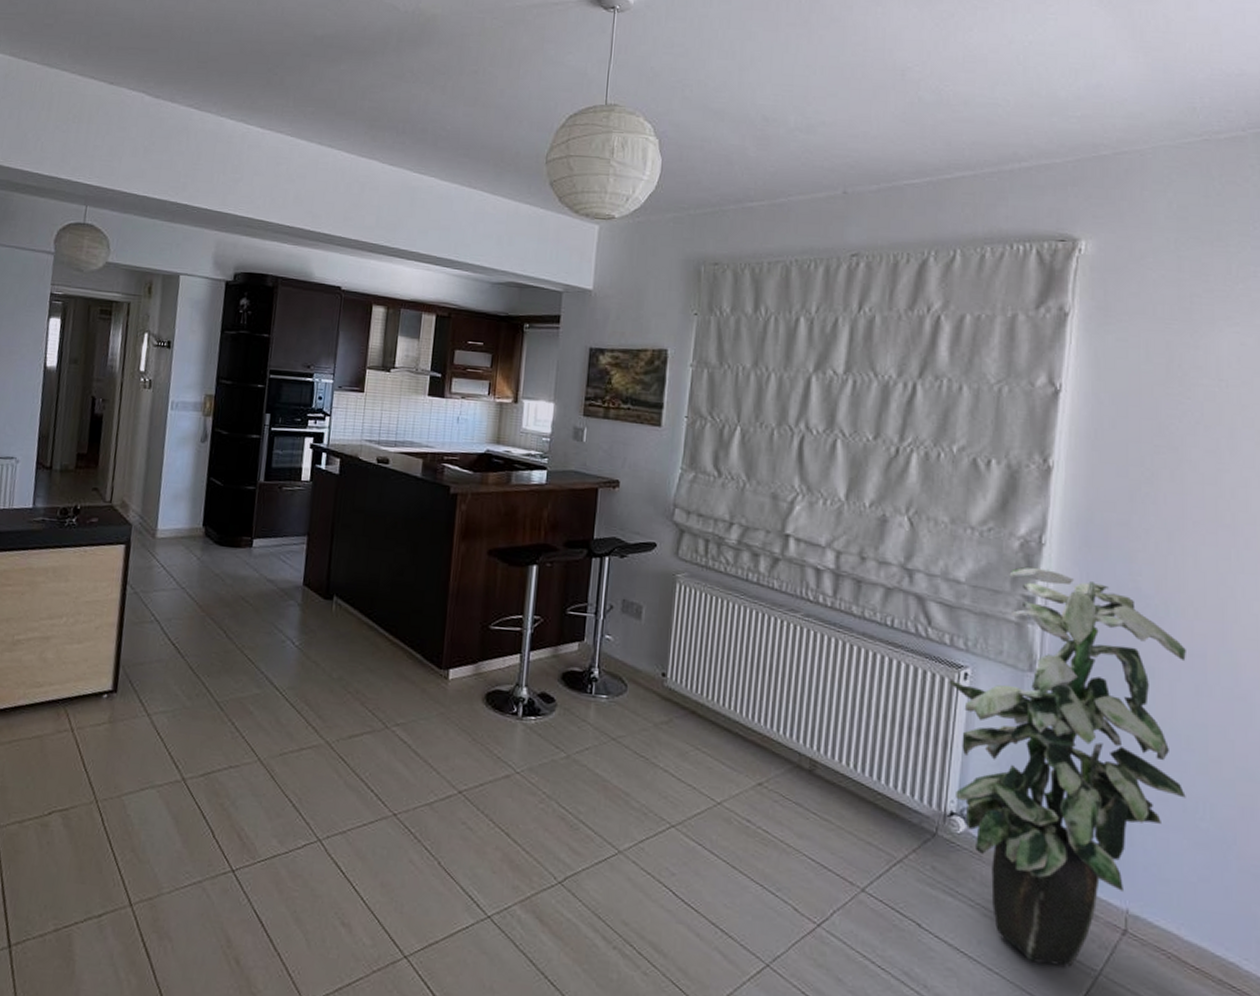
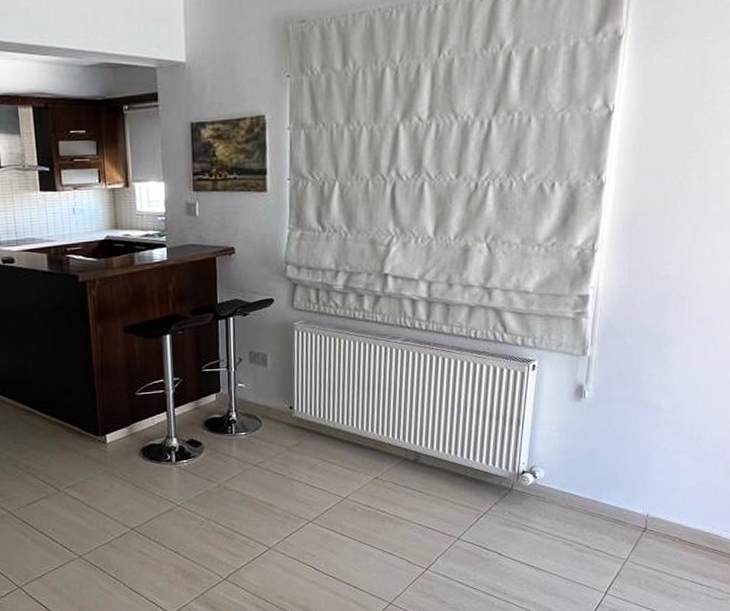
indoor plant: present [949,566,1186,967] -> none [521,270,700,562]

